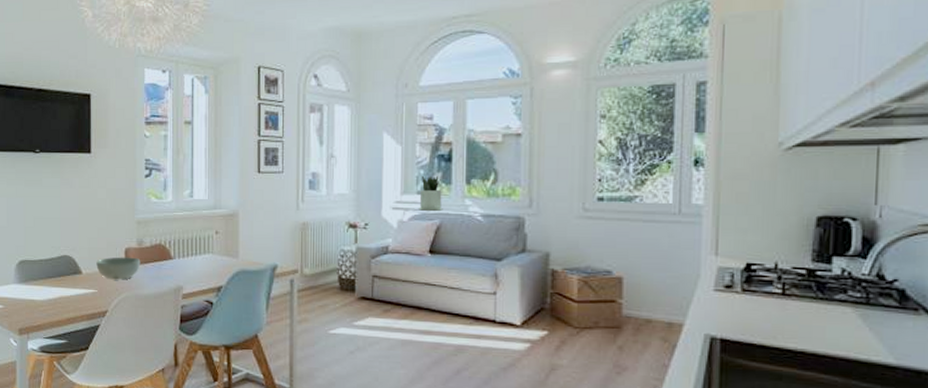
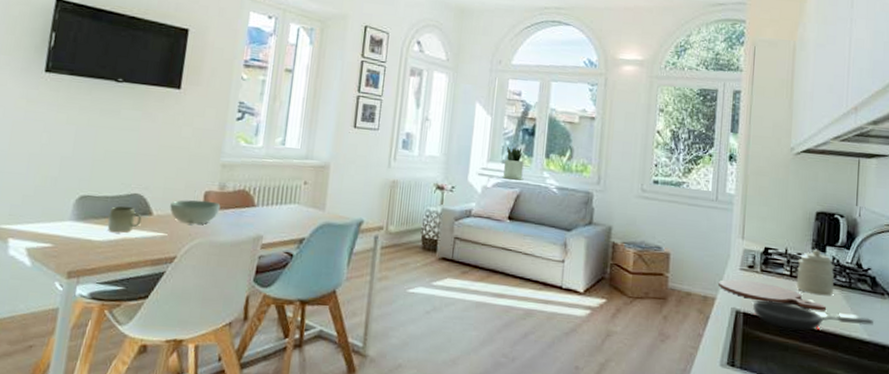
mug: none [45,267,73,293] -> present [107,205,142,234]
cutting board: none [685,301,835,333] -> present [717,279,827,312]
frying pan: none [733,324,903,359] -> present [753,300,873,332]
jar: none [791,261,846,316] -> present [796,249,835,296]

